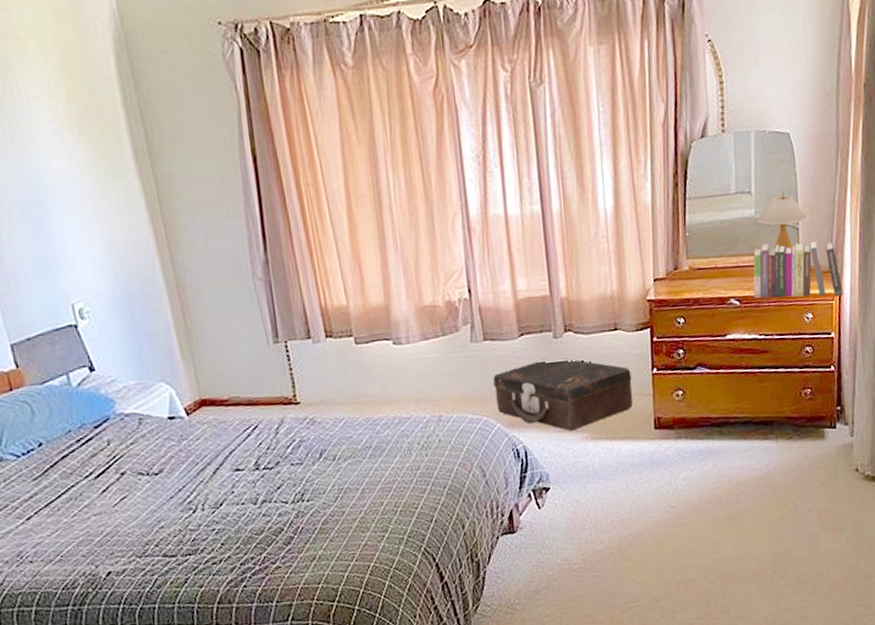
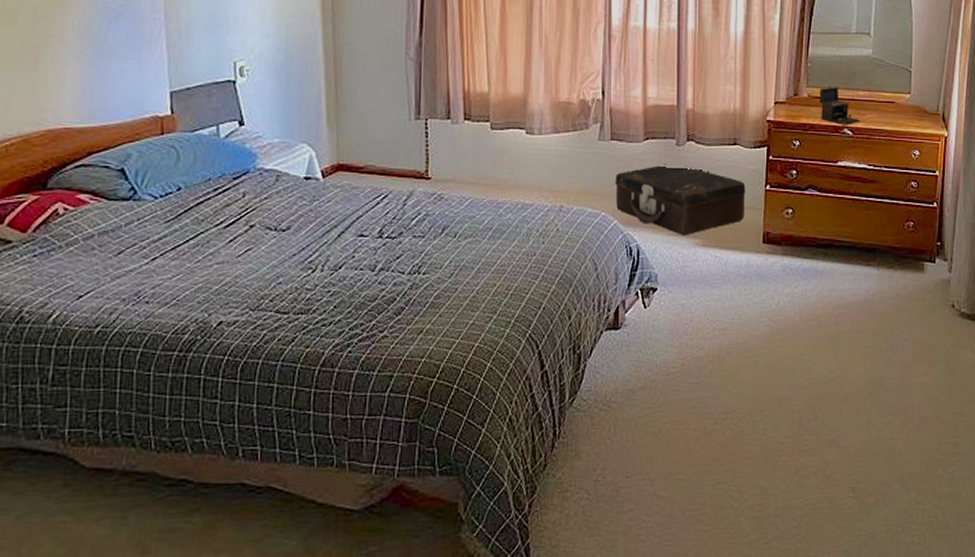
jewelry box: none [701,254,748,296] -> present [820,85,861,126]
books: present [753,240,843,299] -> none [866,81,949,138]
table lamp: present [757,190,809,250] -> none [874,35,922,89]

